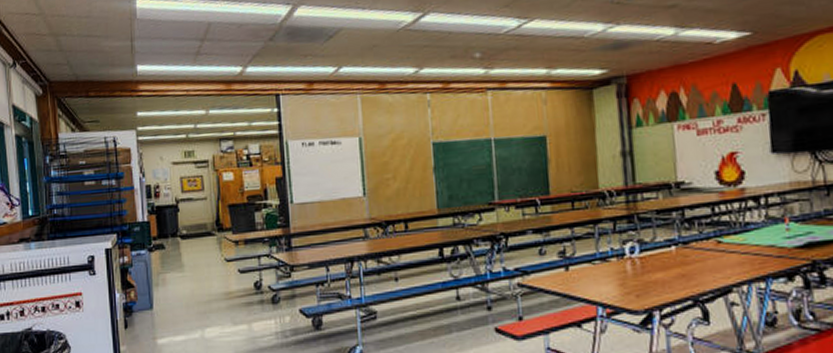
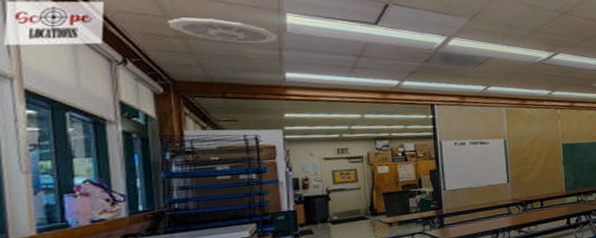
ceiling vent: none [43,11,129,36] -> present [168,18,278,44]

